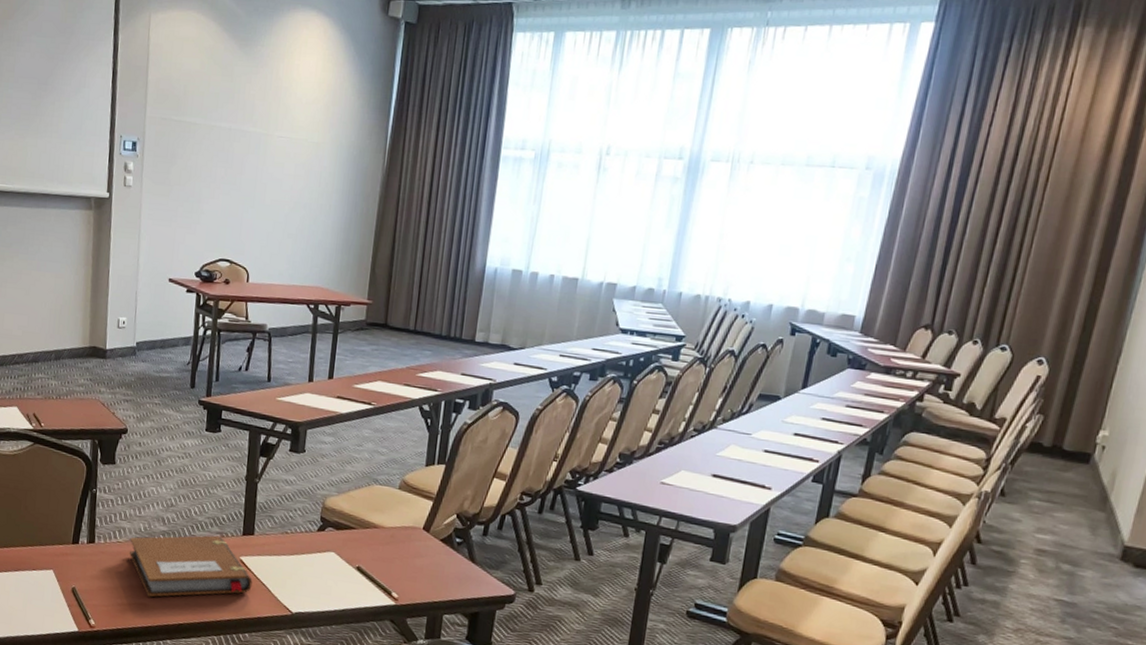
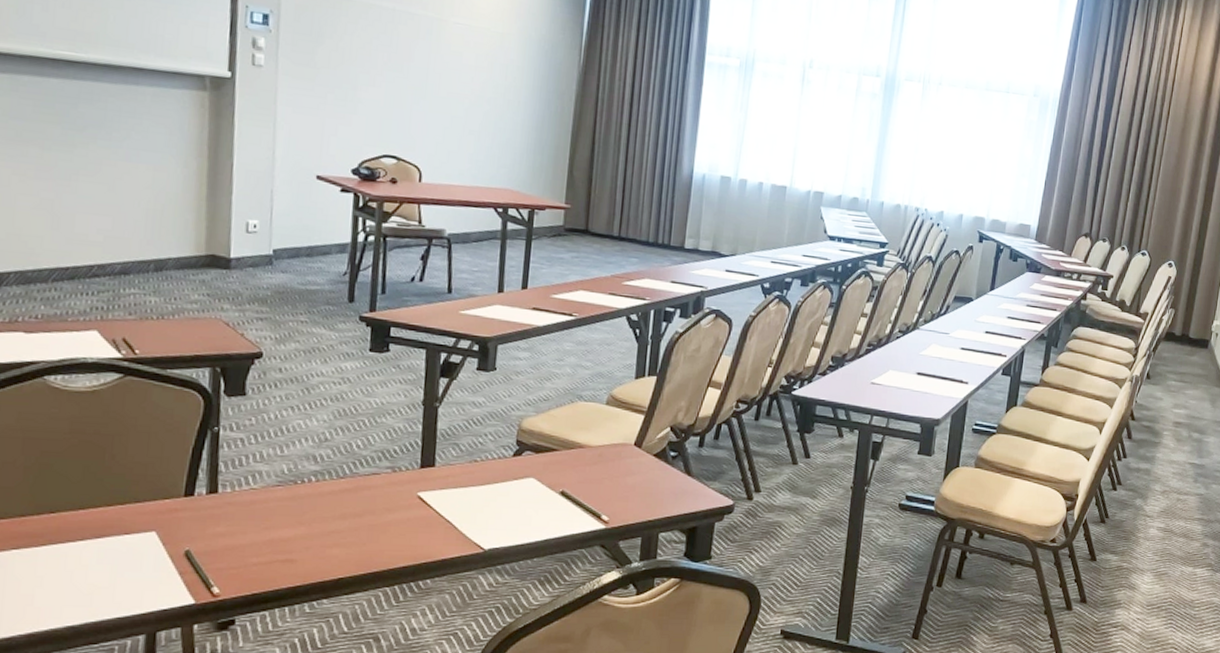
notebook: present [130,535,253,597] -> none [268,471,434,551]

